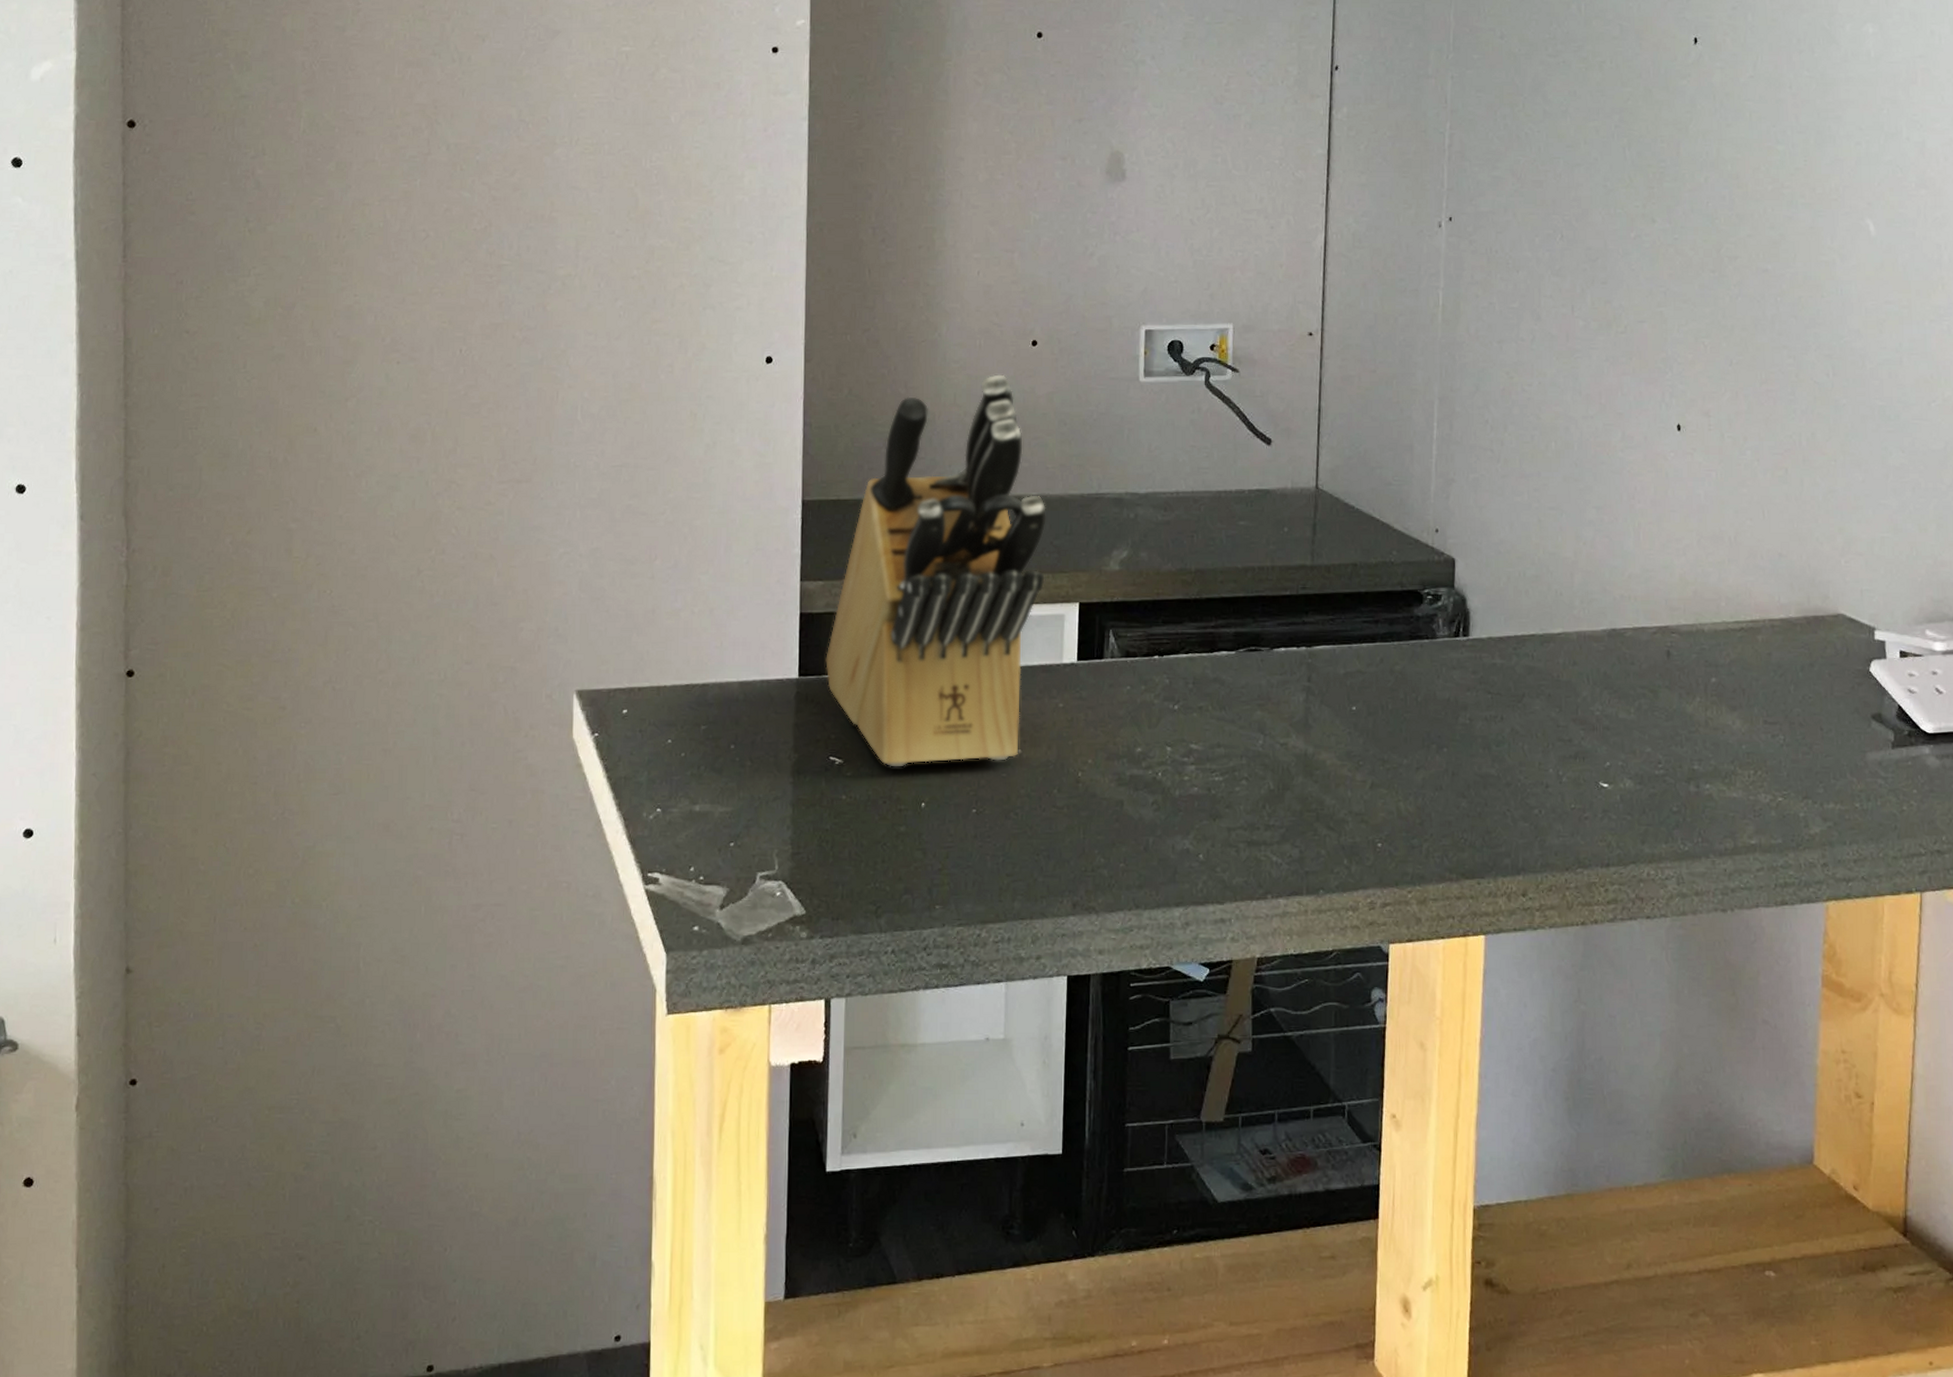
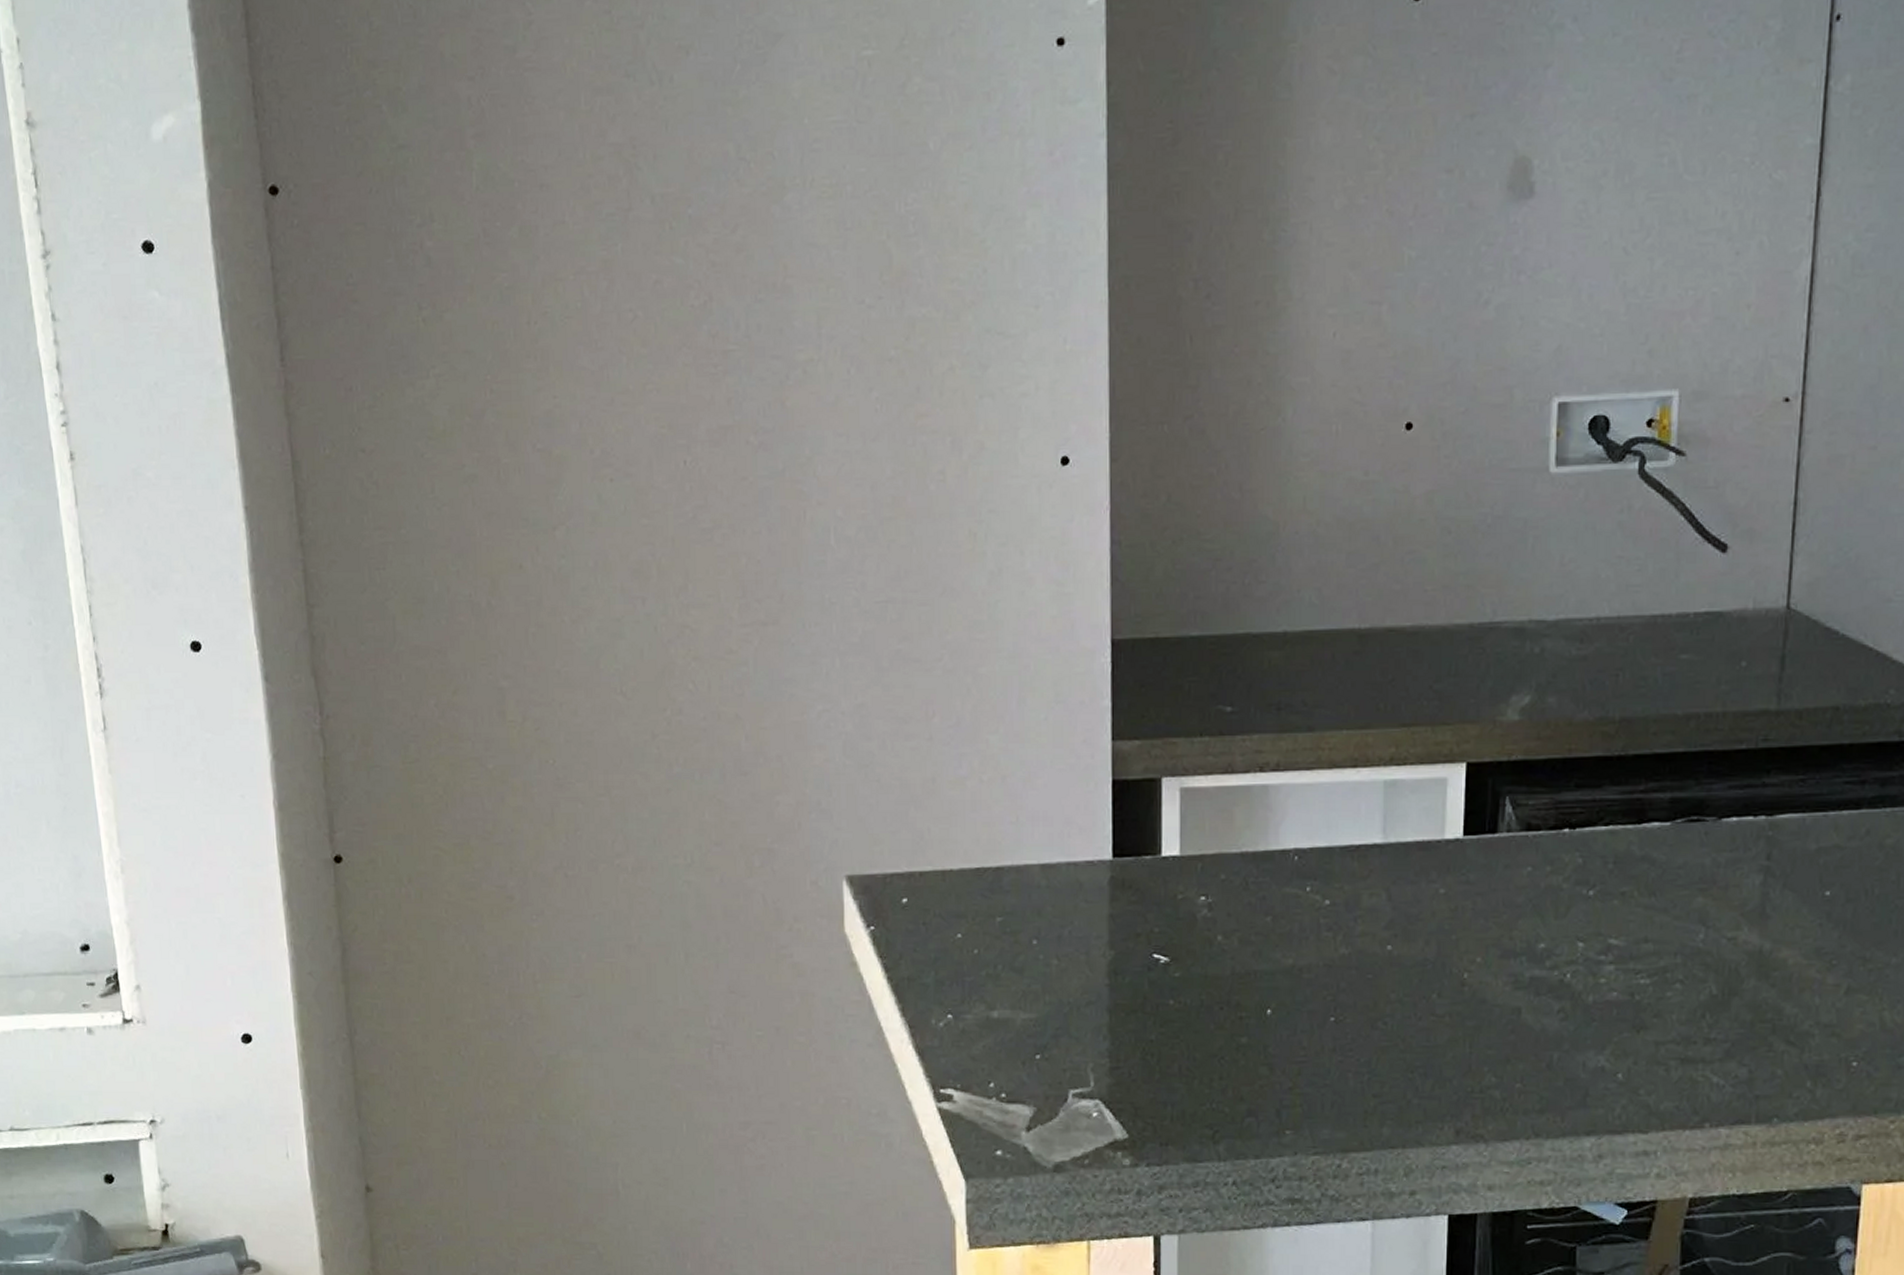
knife block: present [825,374,1046,767] -> none [1145,469,1424,967]

